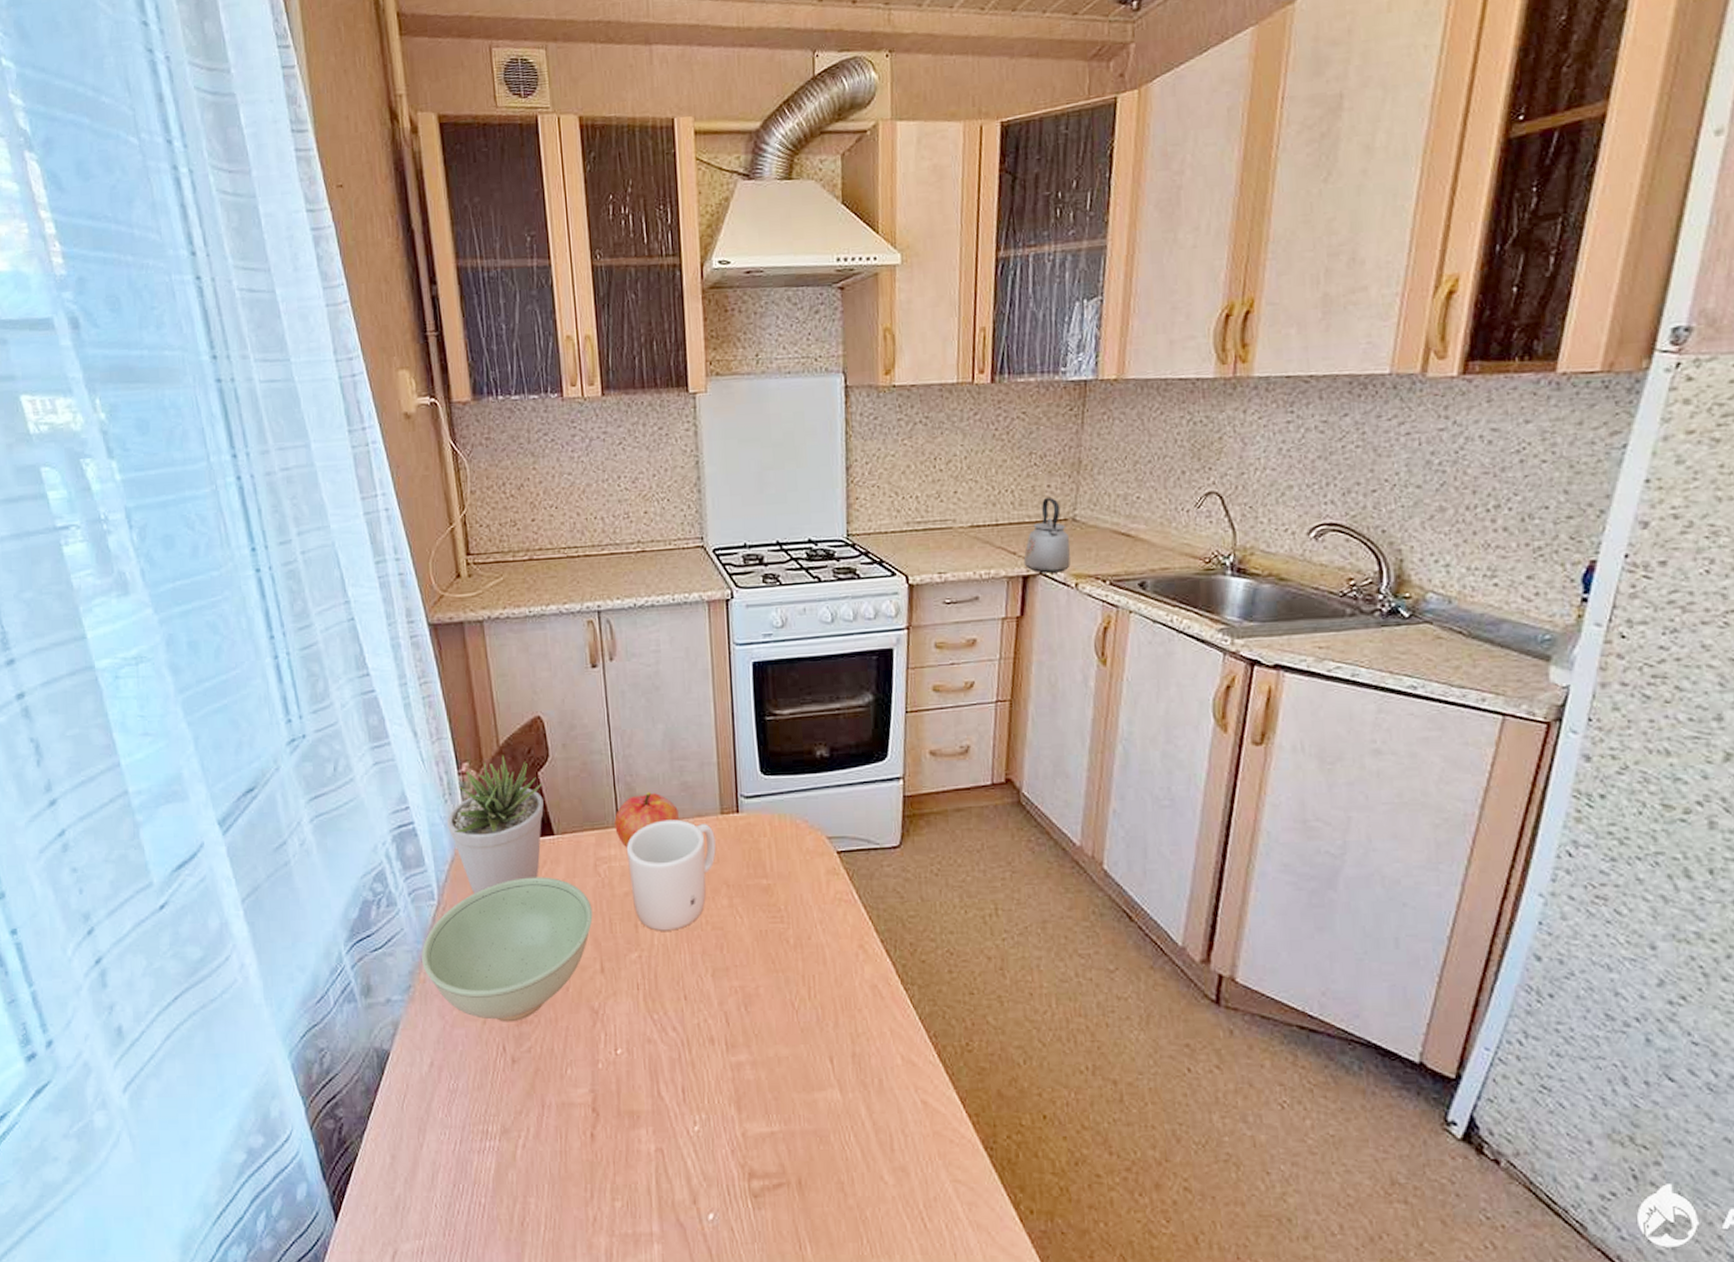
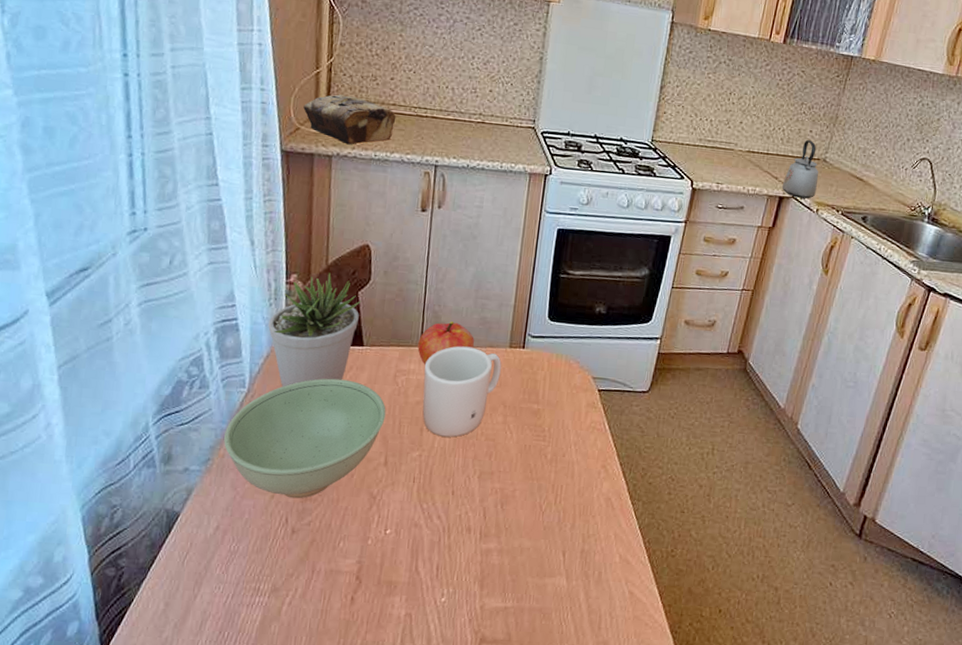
bread loaf: none [443,548,546,605] -> present [303,94,397,145]

